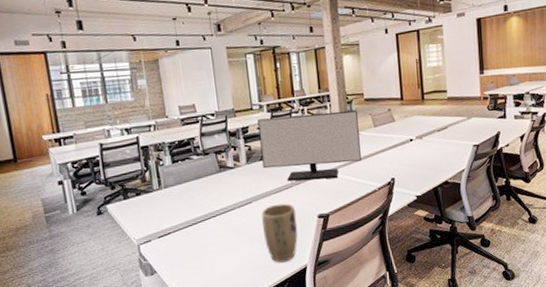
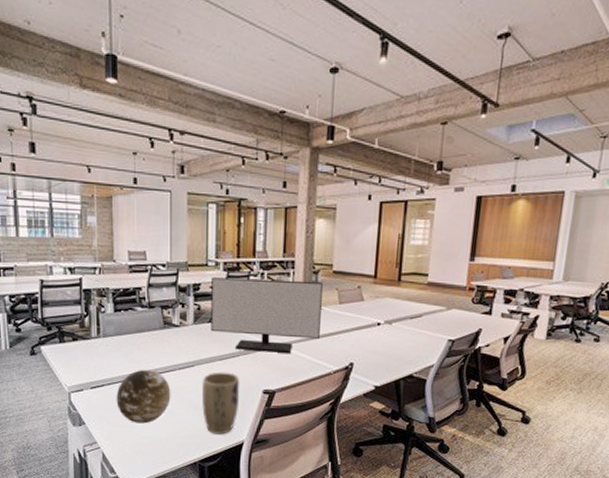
decorative orb: none [183,211,235,264] -> present [116,369,171,424]

